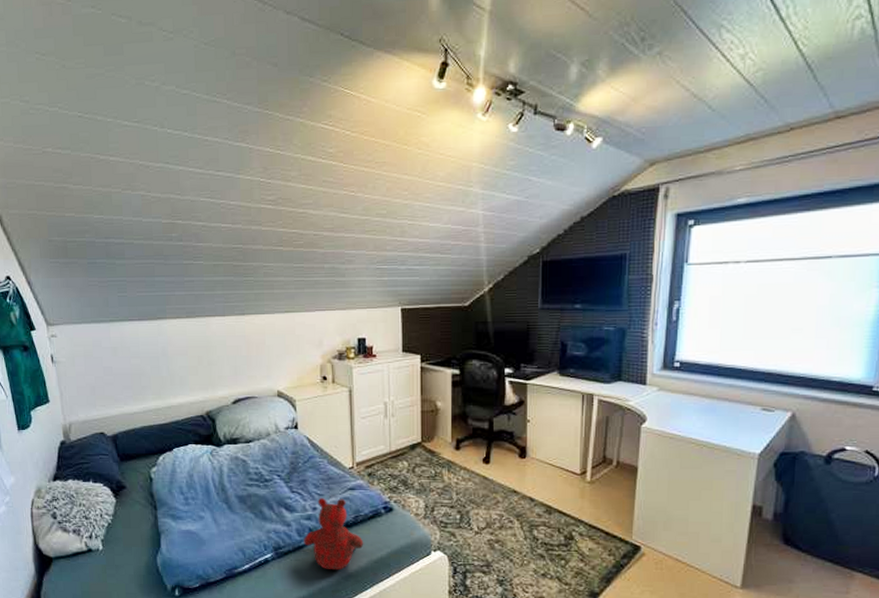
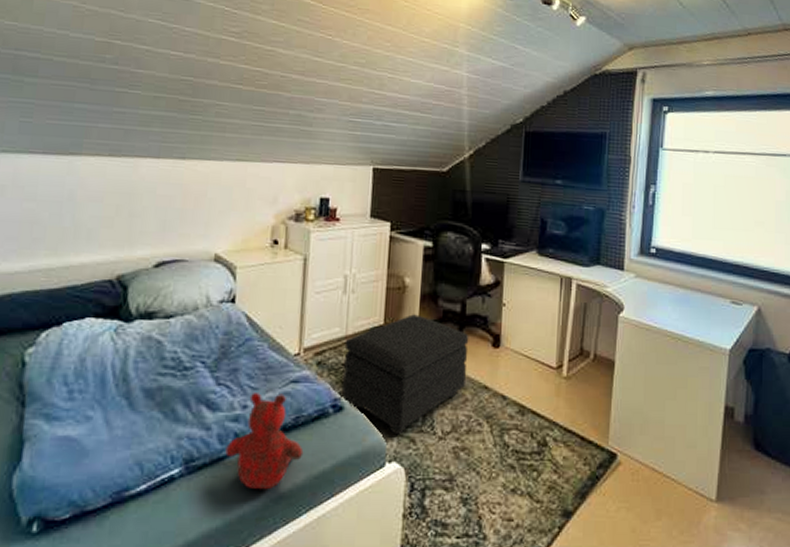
footstool: none [391,432,497,530] -> present [342,314,469,435]

